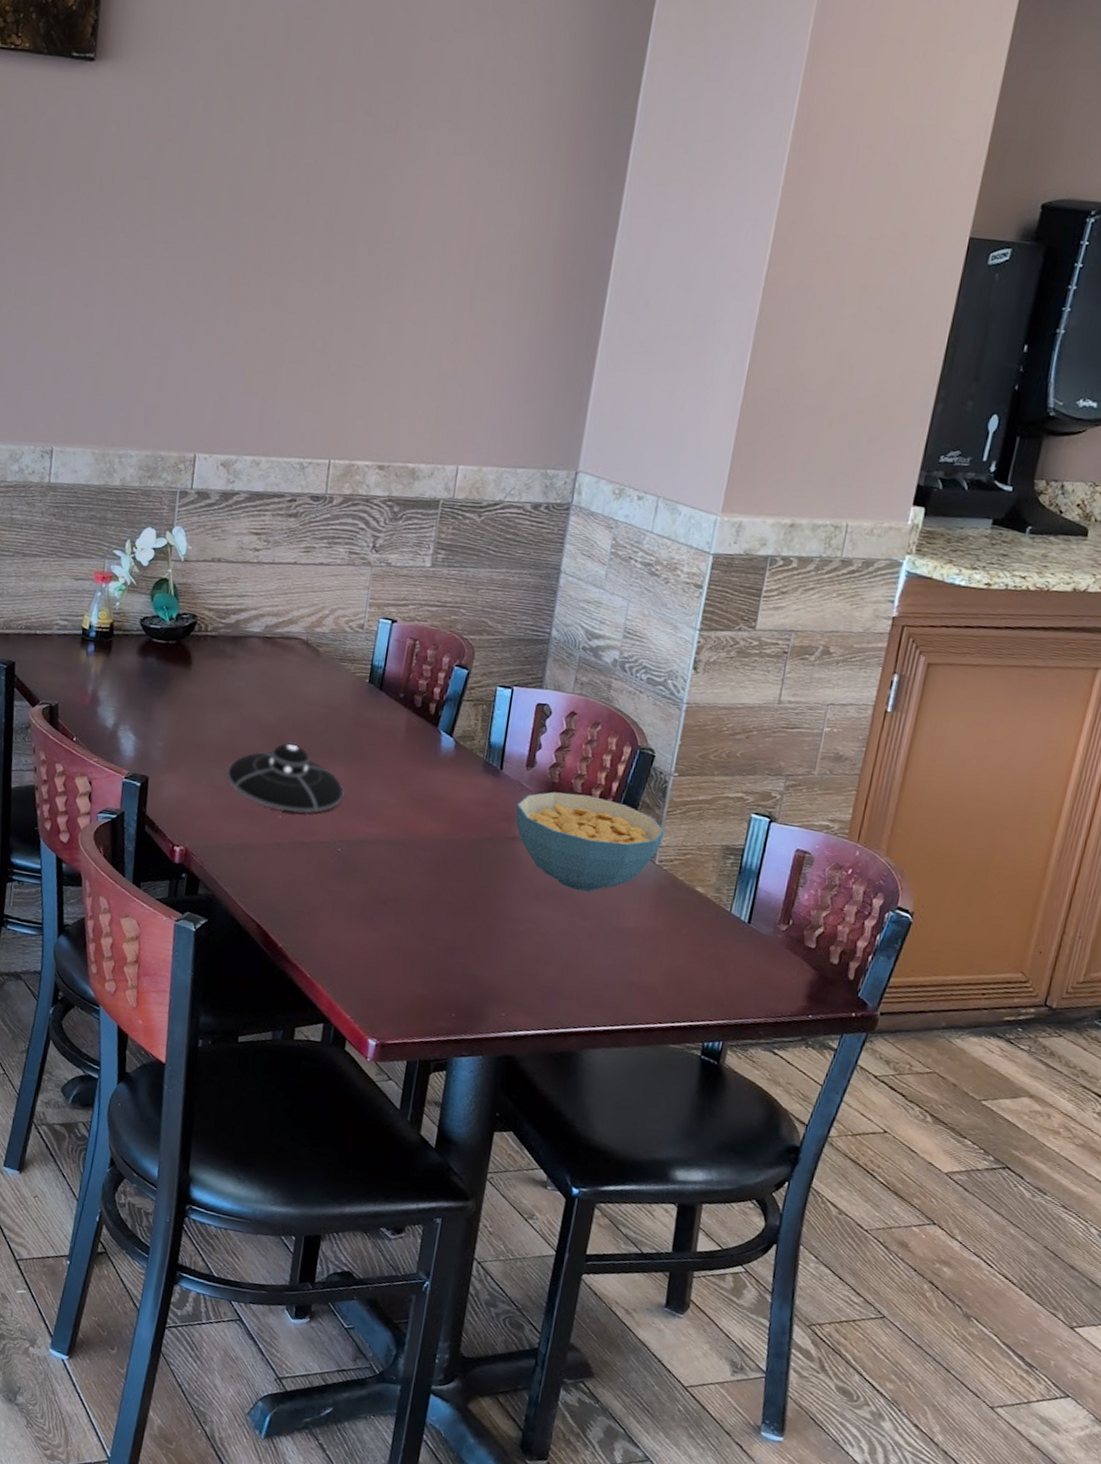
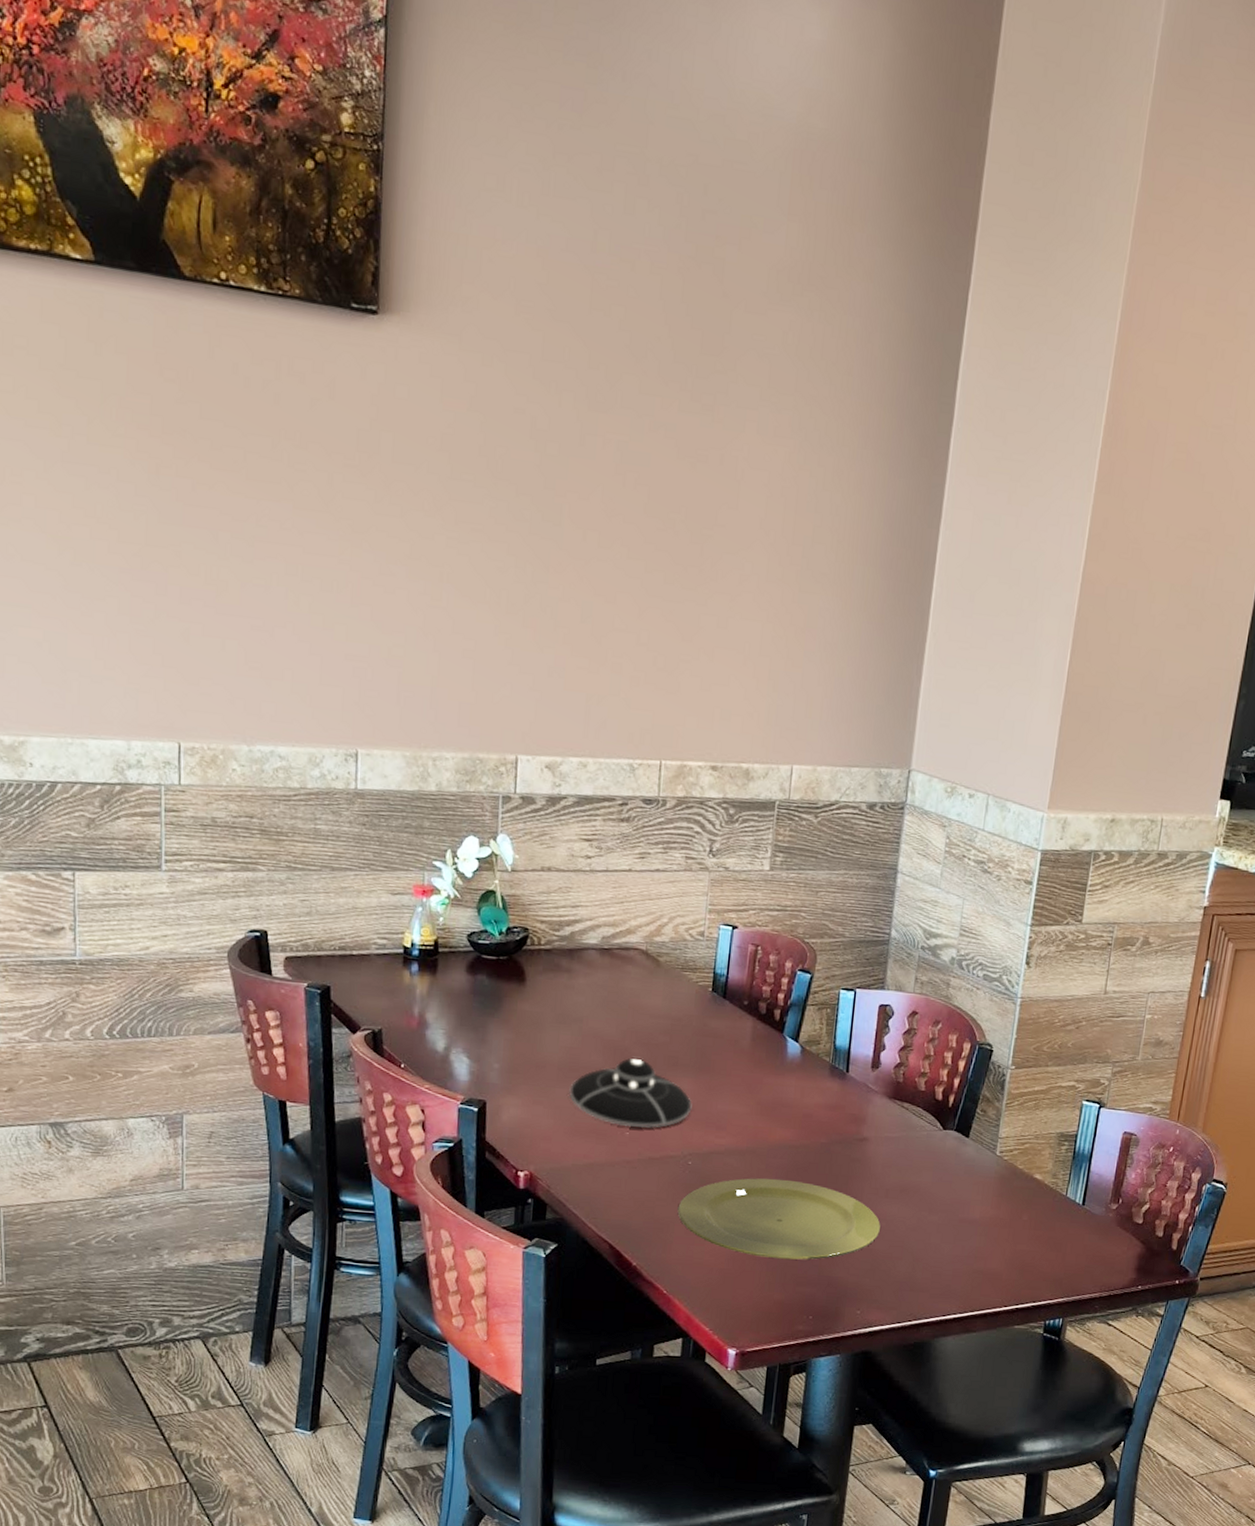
plate: none [324,869,530,957] -> present [677,1178,880,1260]
cereal bowl: present [515,791,665,892] -> none [863,1091,1004,1187]

